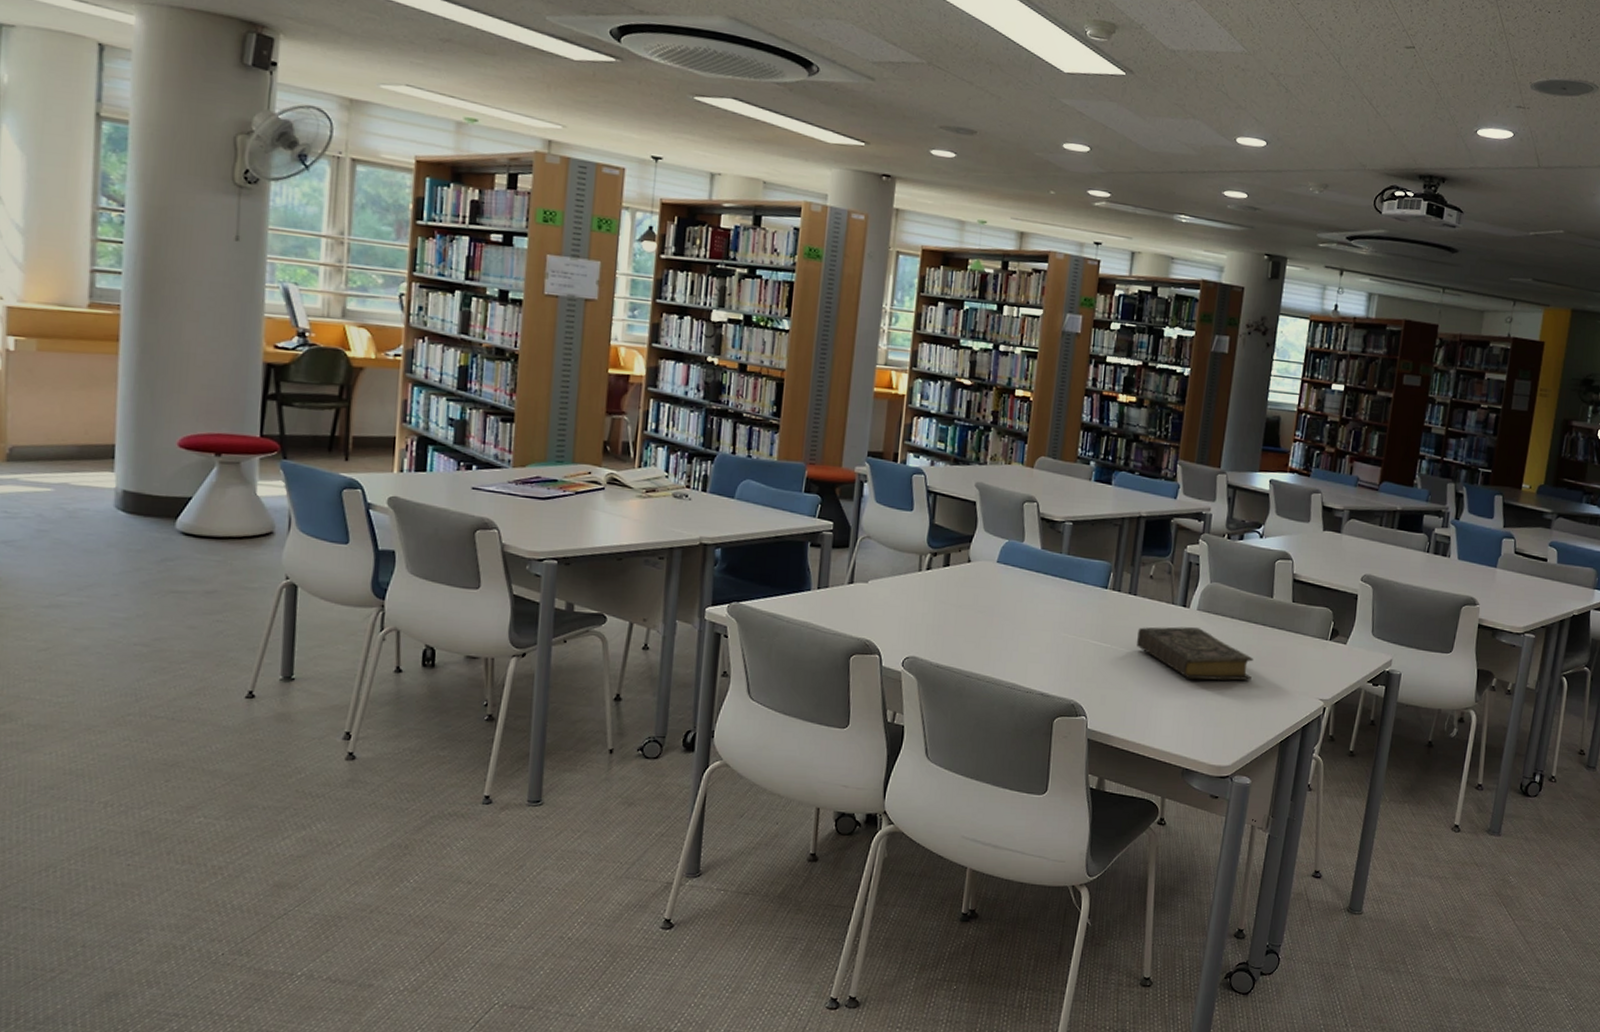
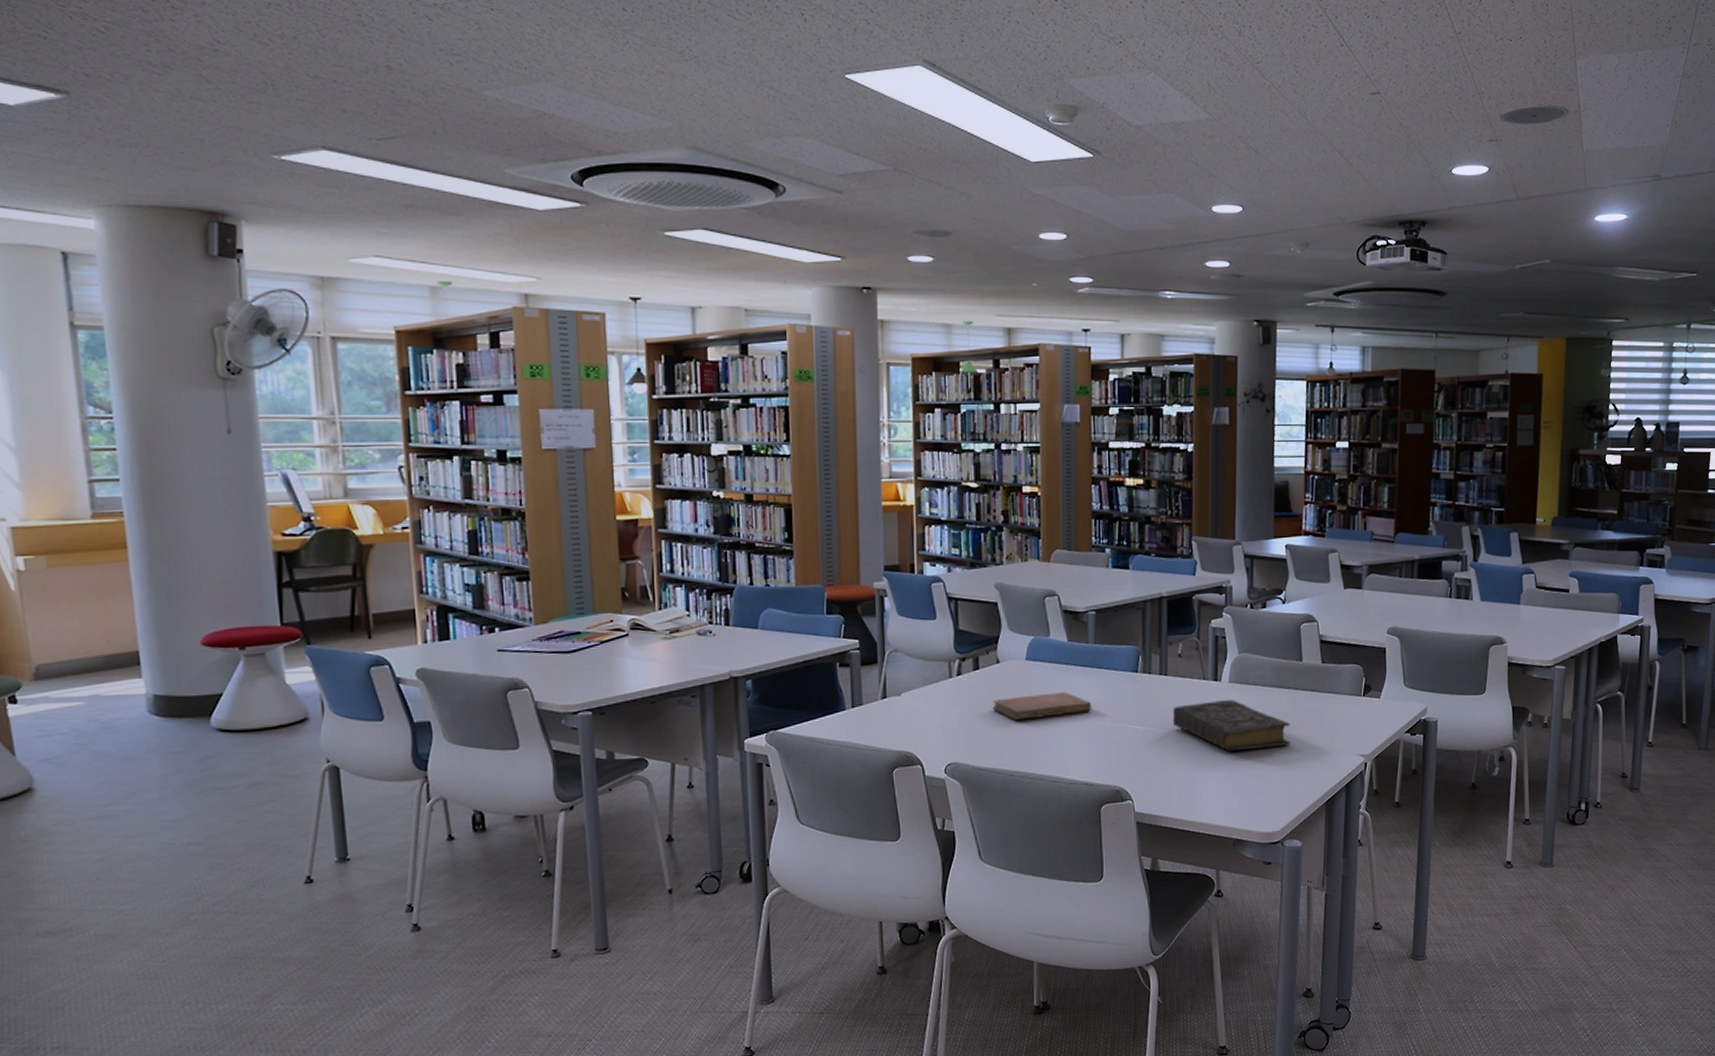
notebook: none [957,598,1058,623] -> present [992,692,1092,720]

